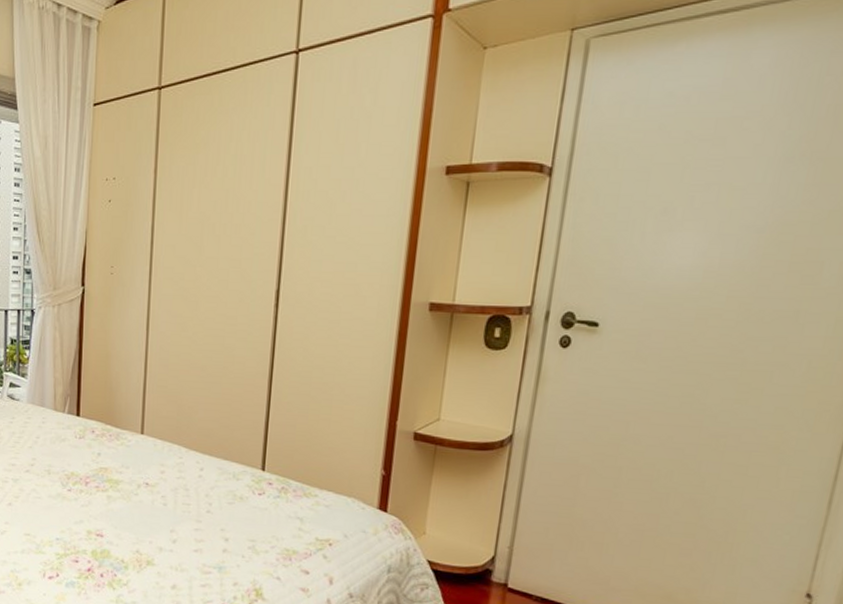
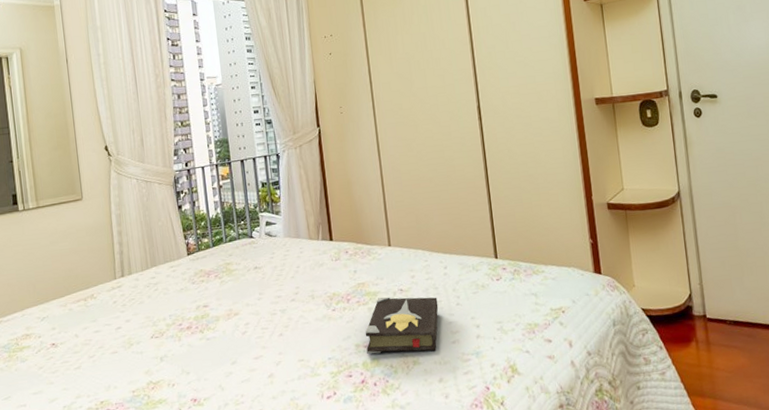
hardback book: none [97,486,186,556] -> present [365,297,439,354]

